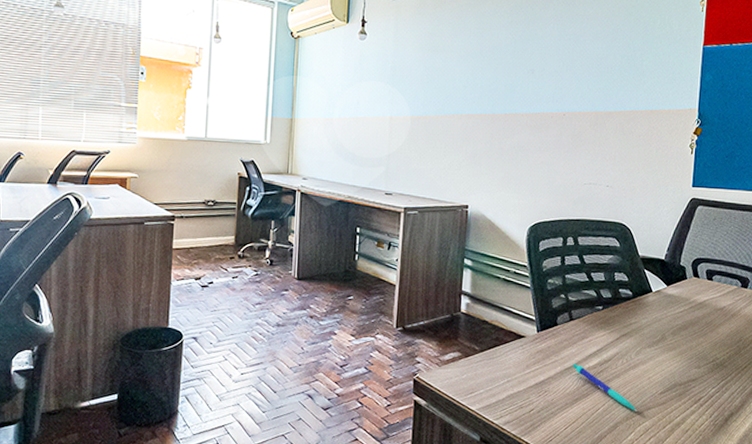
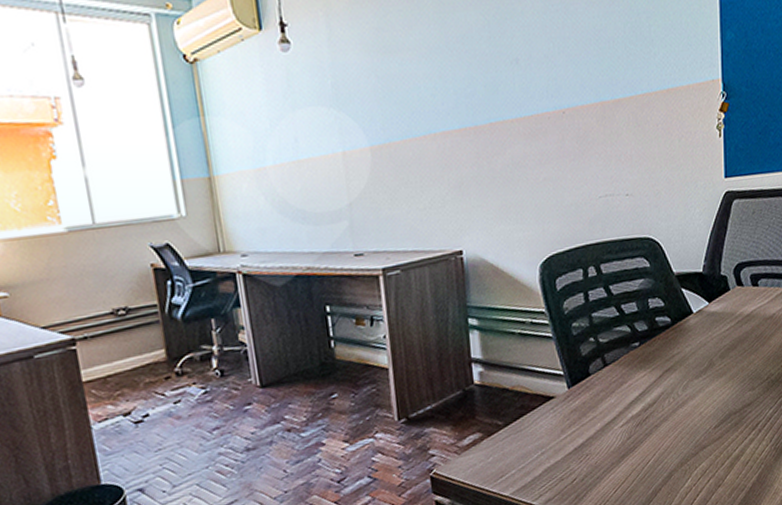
pen: present [572,363,638,411] -> none [613,415,692,455]

